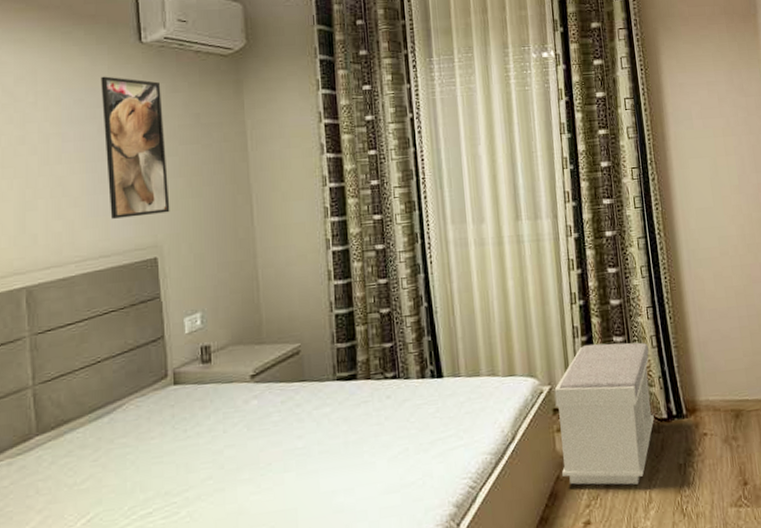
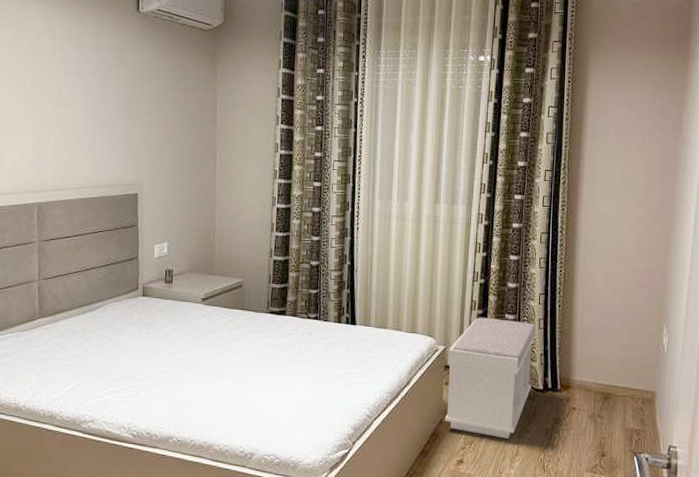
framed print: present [100,76,170,219] -> none [104,38,152,158]

